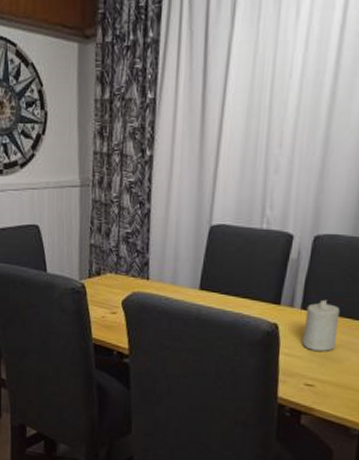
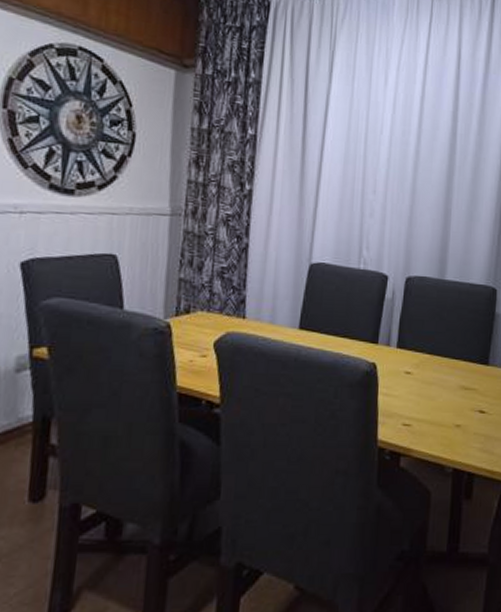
candle: present [302,299,341,351] -> none [399,338,431,389]

